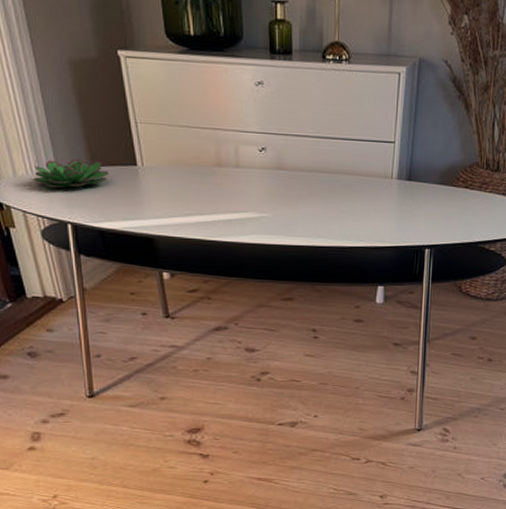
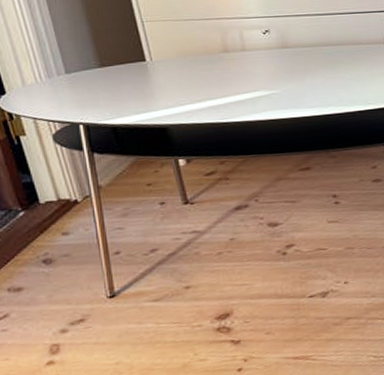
succulent plant: present [33,158,110,188] -> none [43,60,119,93]

